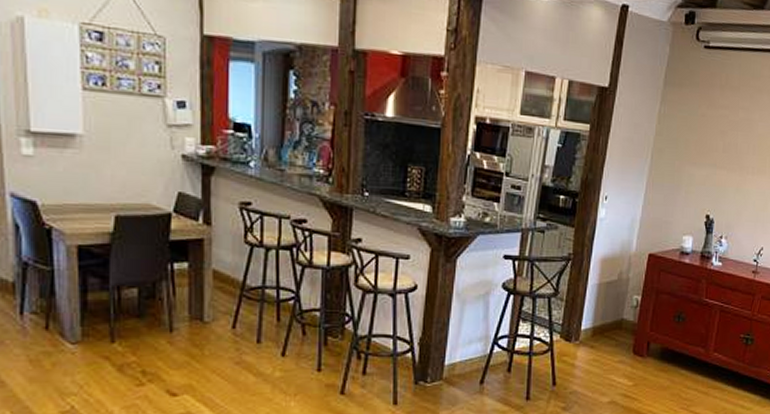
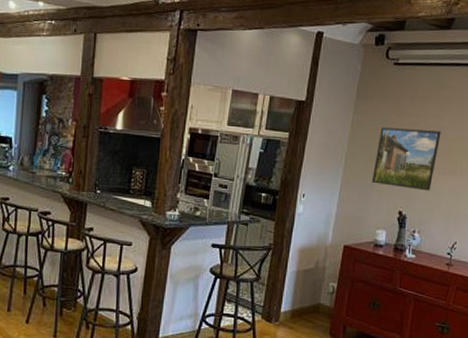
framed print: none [679,120,751,192] -> present [371,127,441,191]

